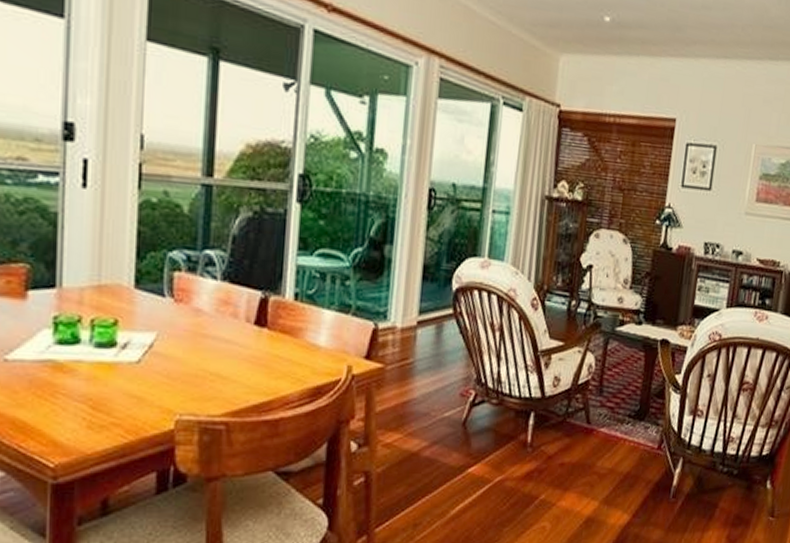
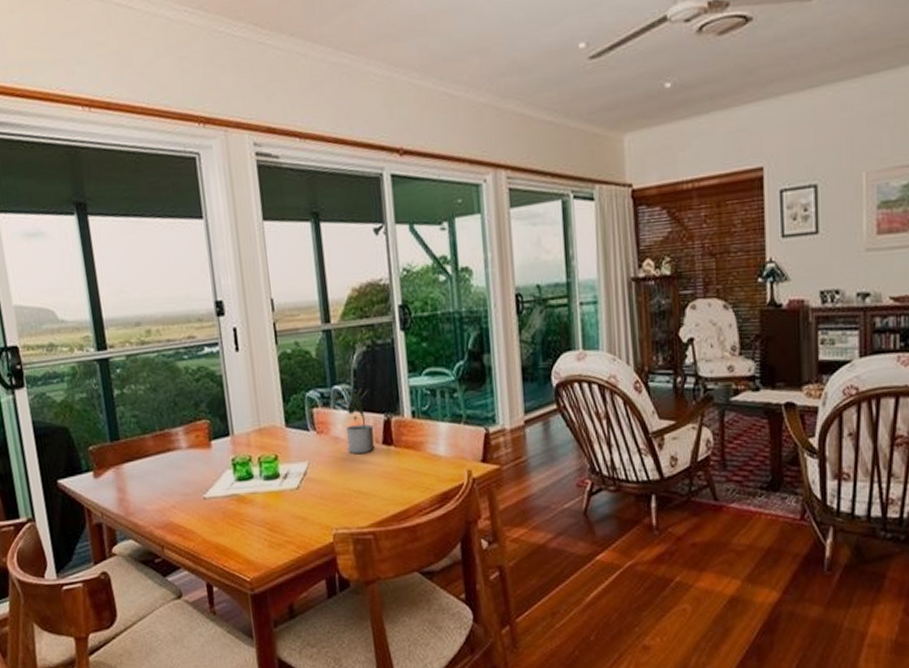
potted plant: none [201,254,247,332] -> present [332,388,376,454]

